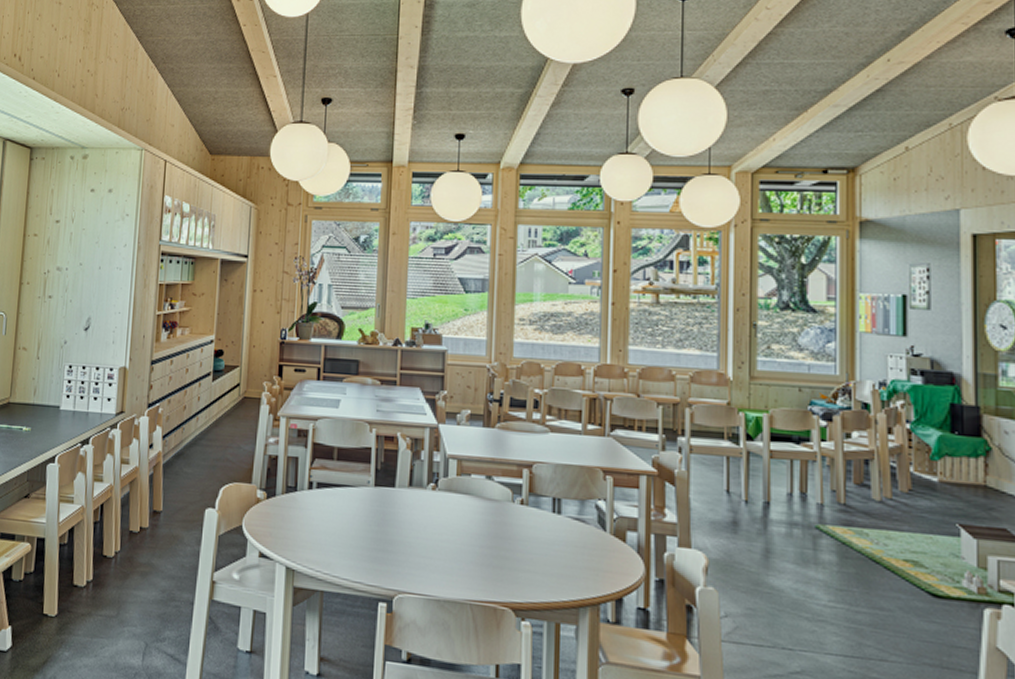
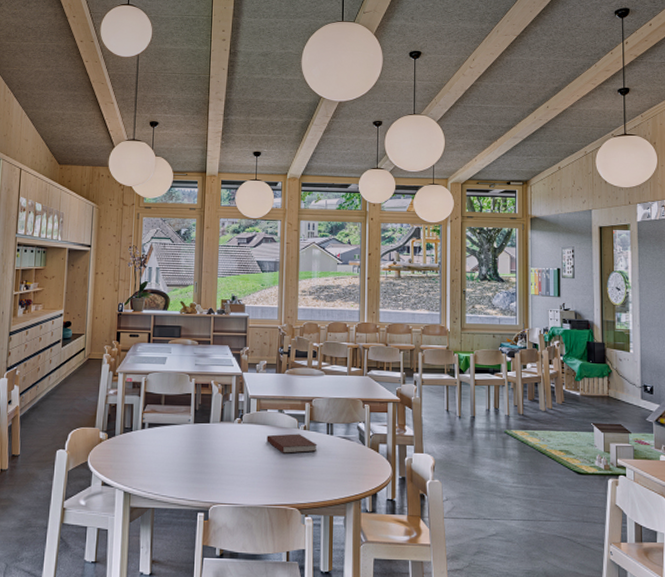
notebook: none [470,508,539,535] -> present [266,433,318,454]

